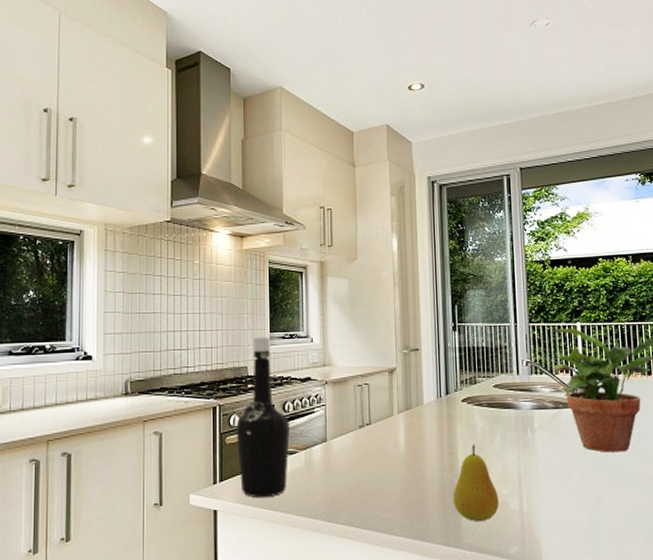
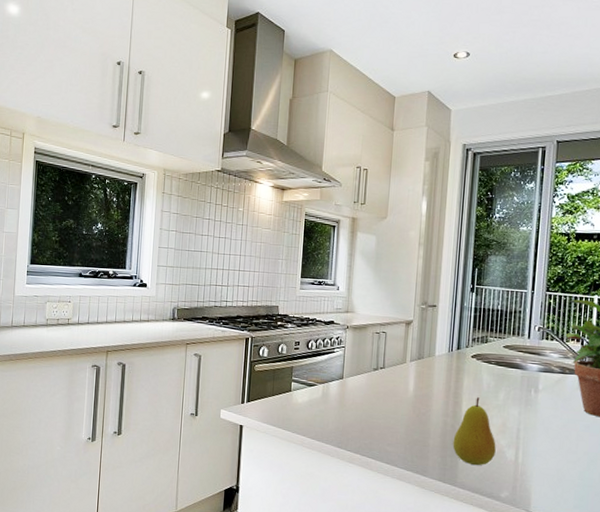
bottle: present [236,337,290,498] -> none [264,280,312,421]

